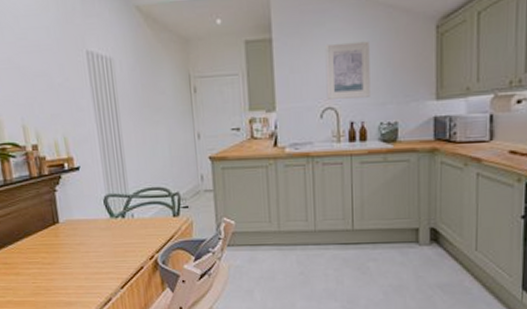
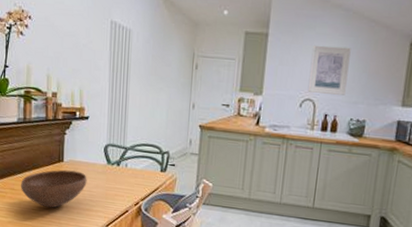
bowl: none [13,231,91,278] -> present [20,169,87,208]

